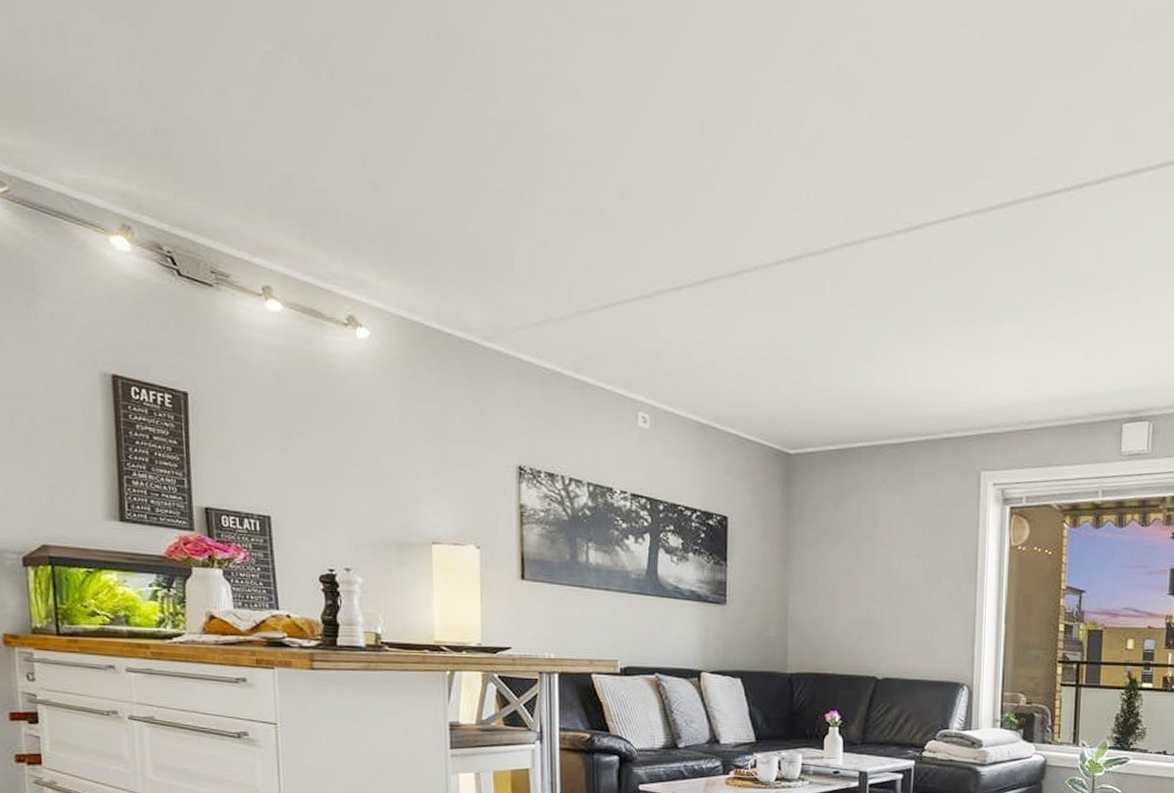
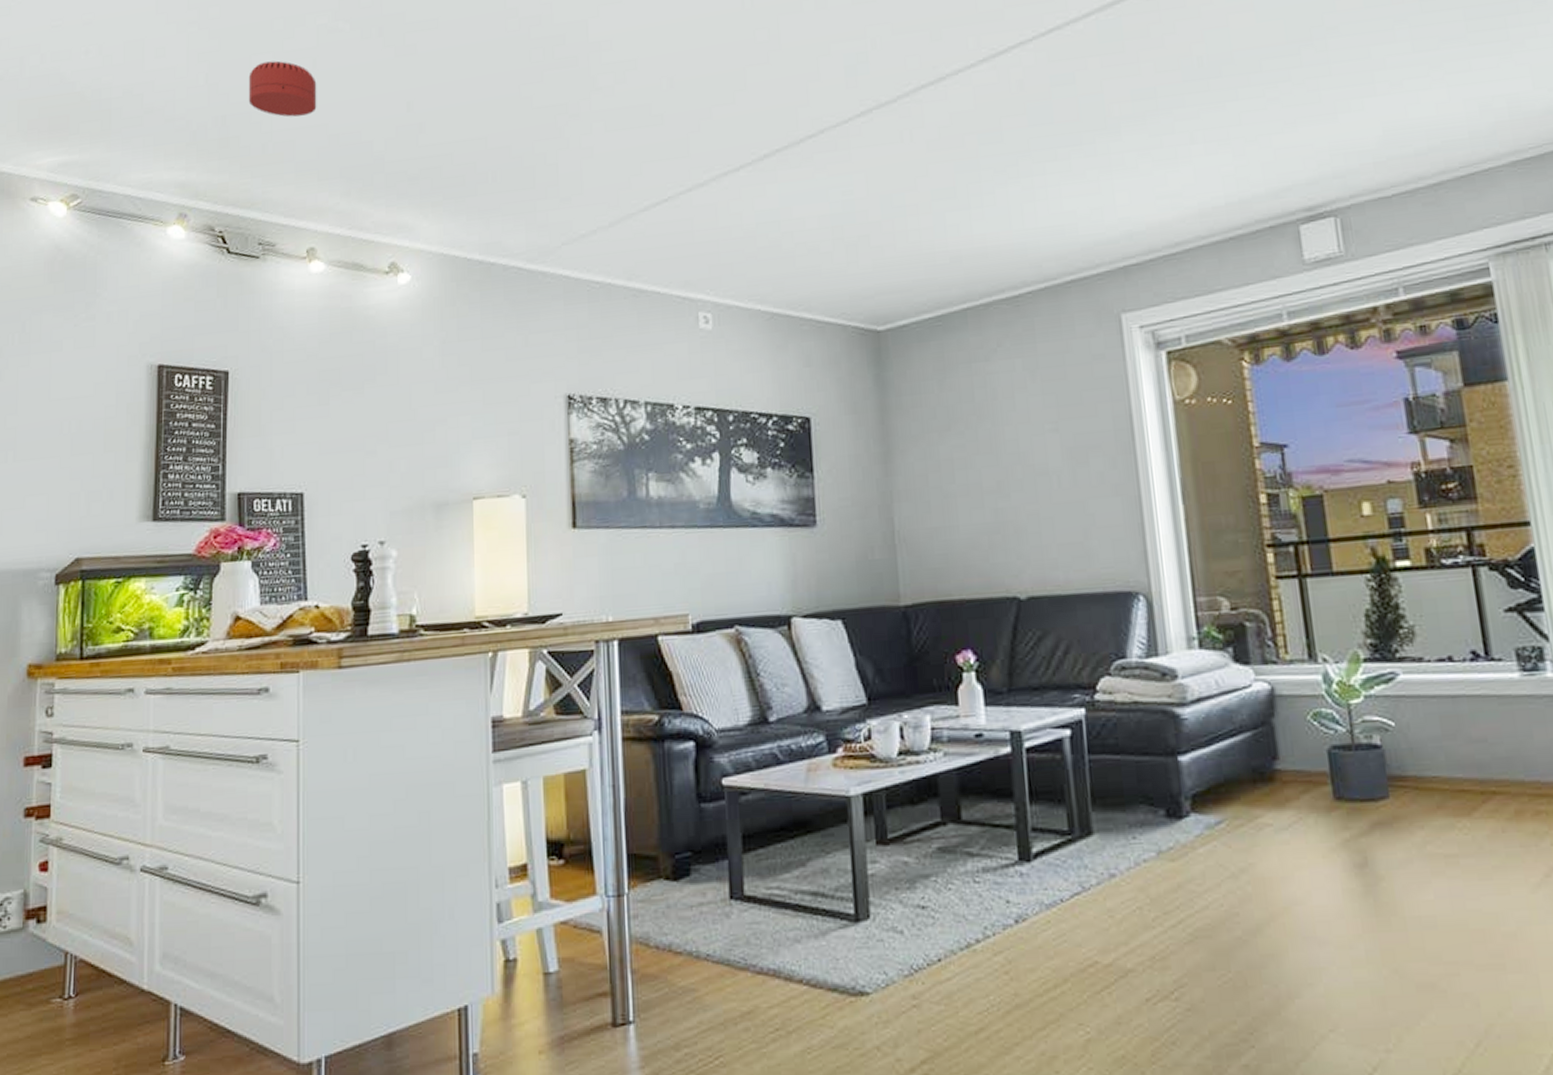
smoke detector: none [188,79,266,147] -> present [248,60,317,117]

